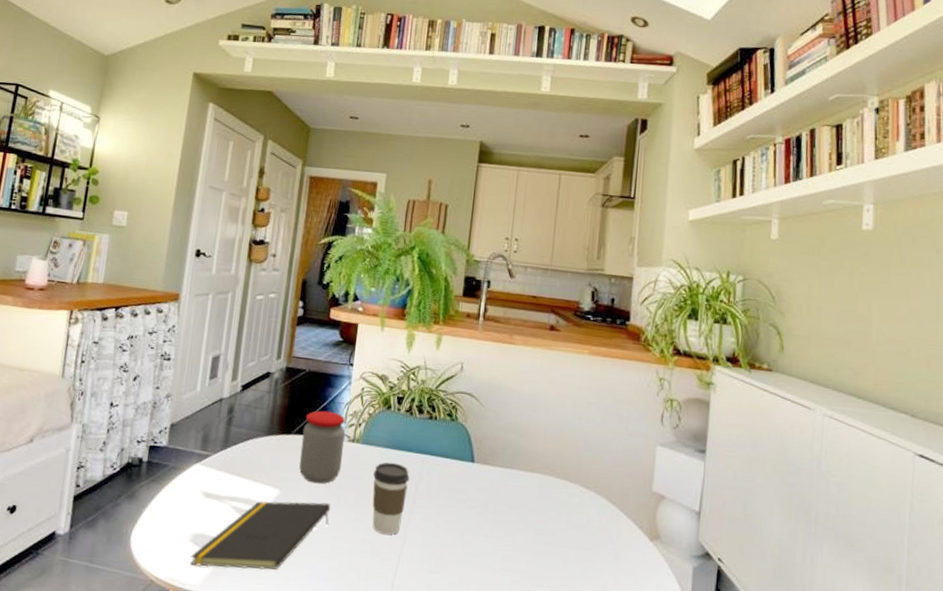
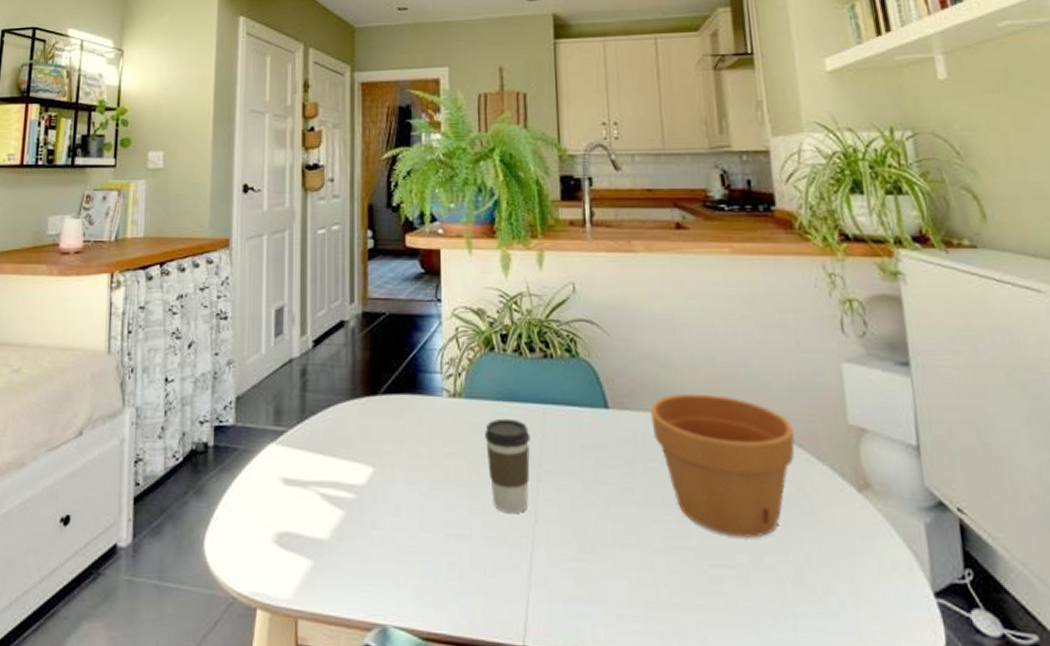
notepad: present [190,501,331,570] -> none [276,478,439,575]
jar: present [299,410,345,484] -> none [392,361,445,455]
flower pot: none [505,456,611,568] -> present [649,394,795,538]

